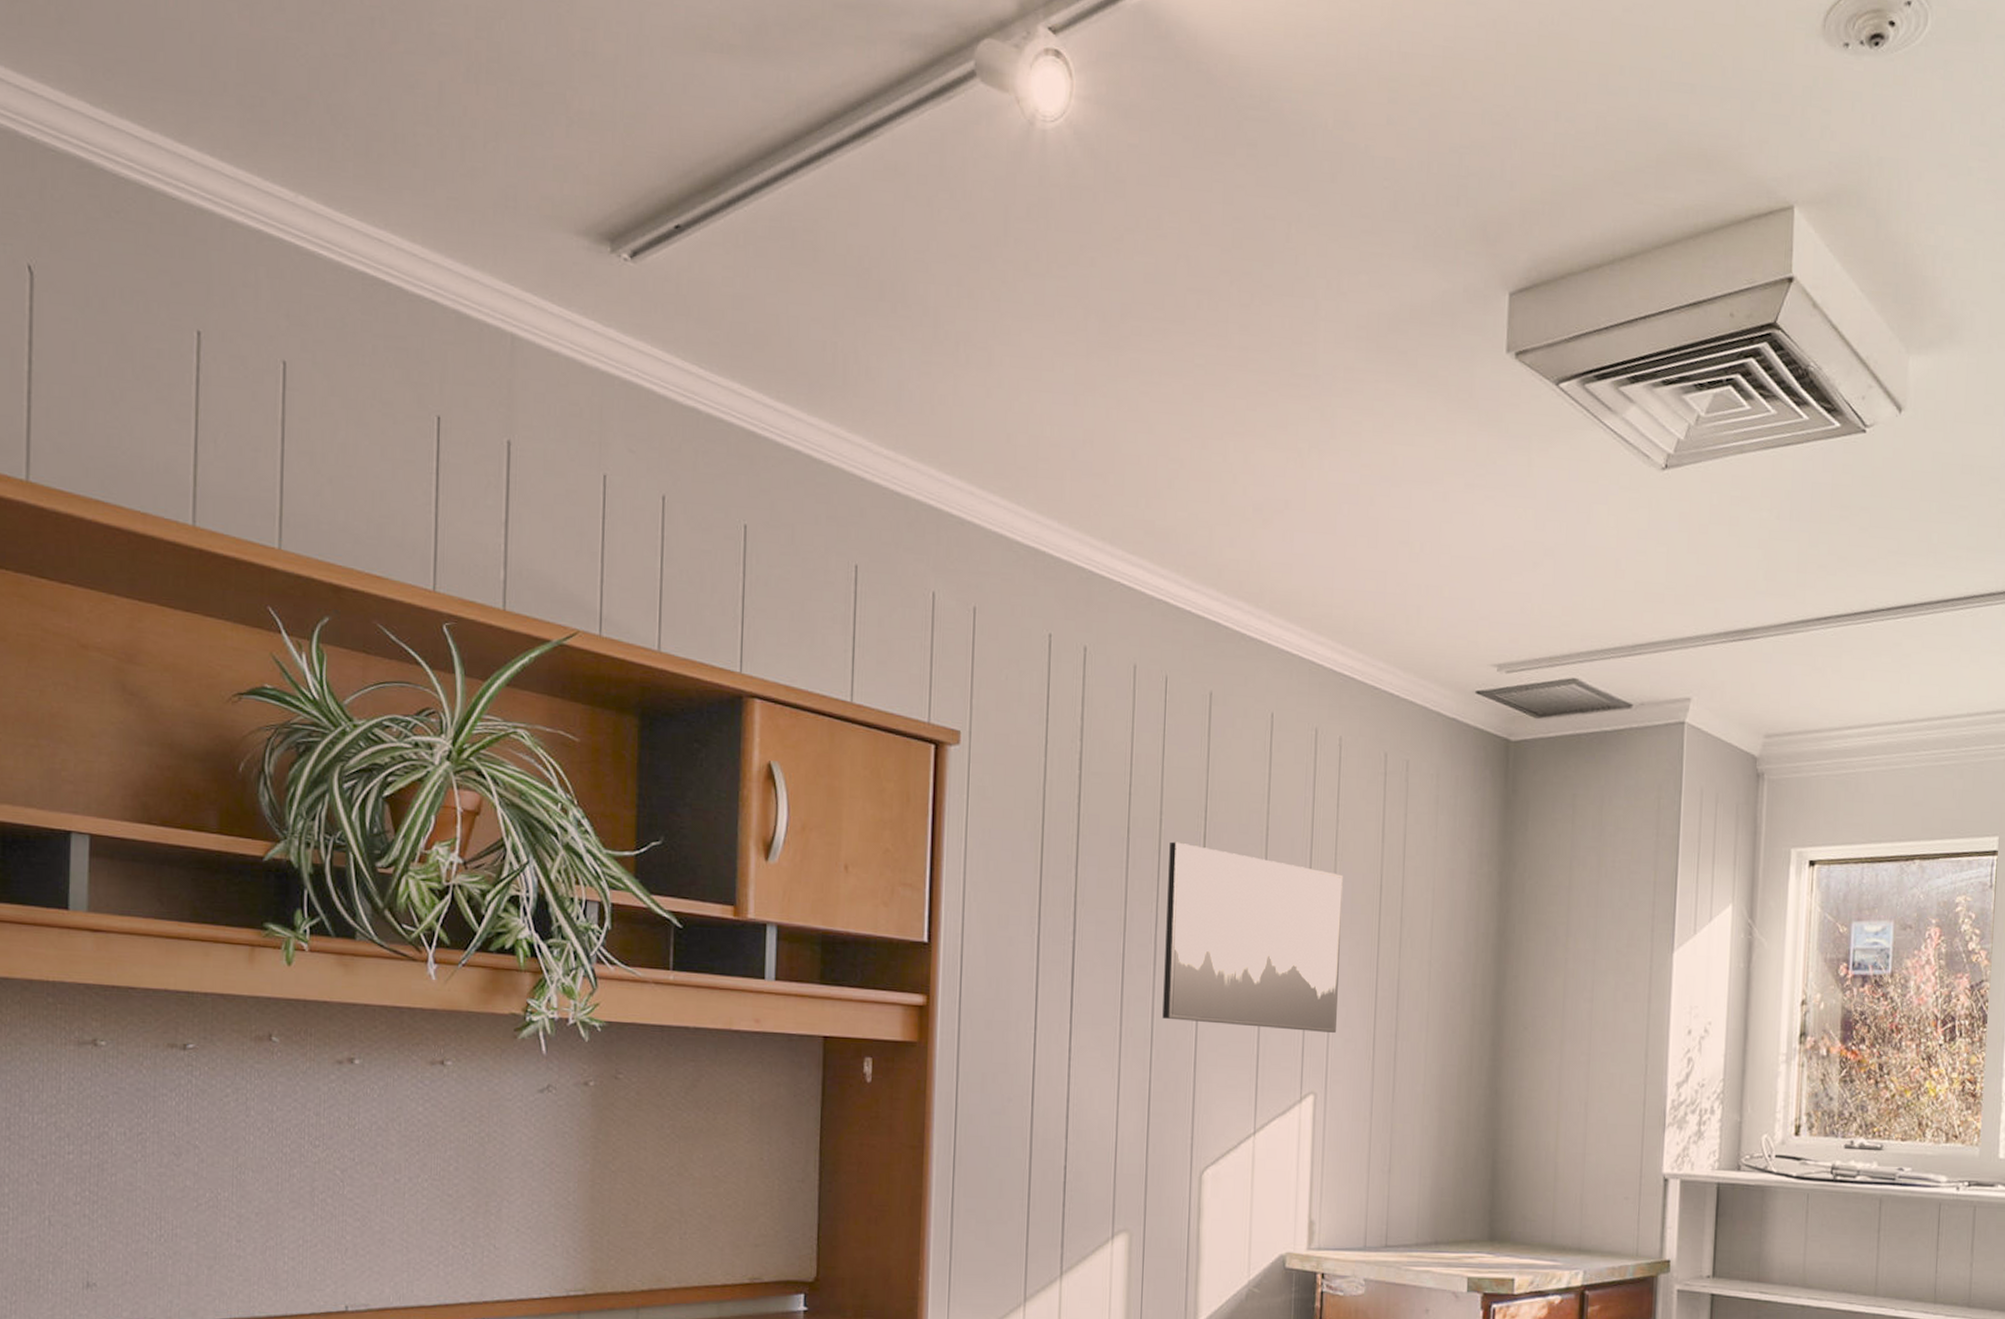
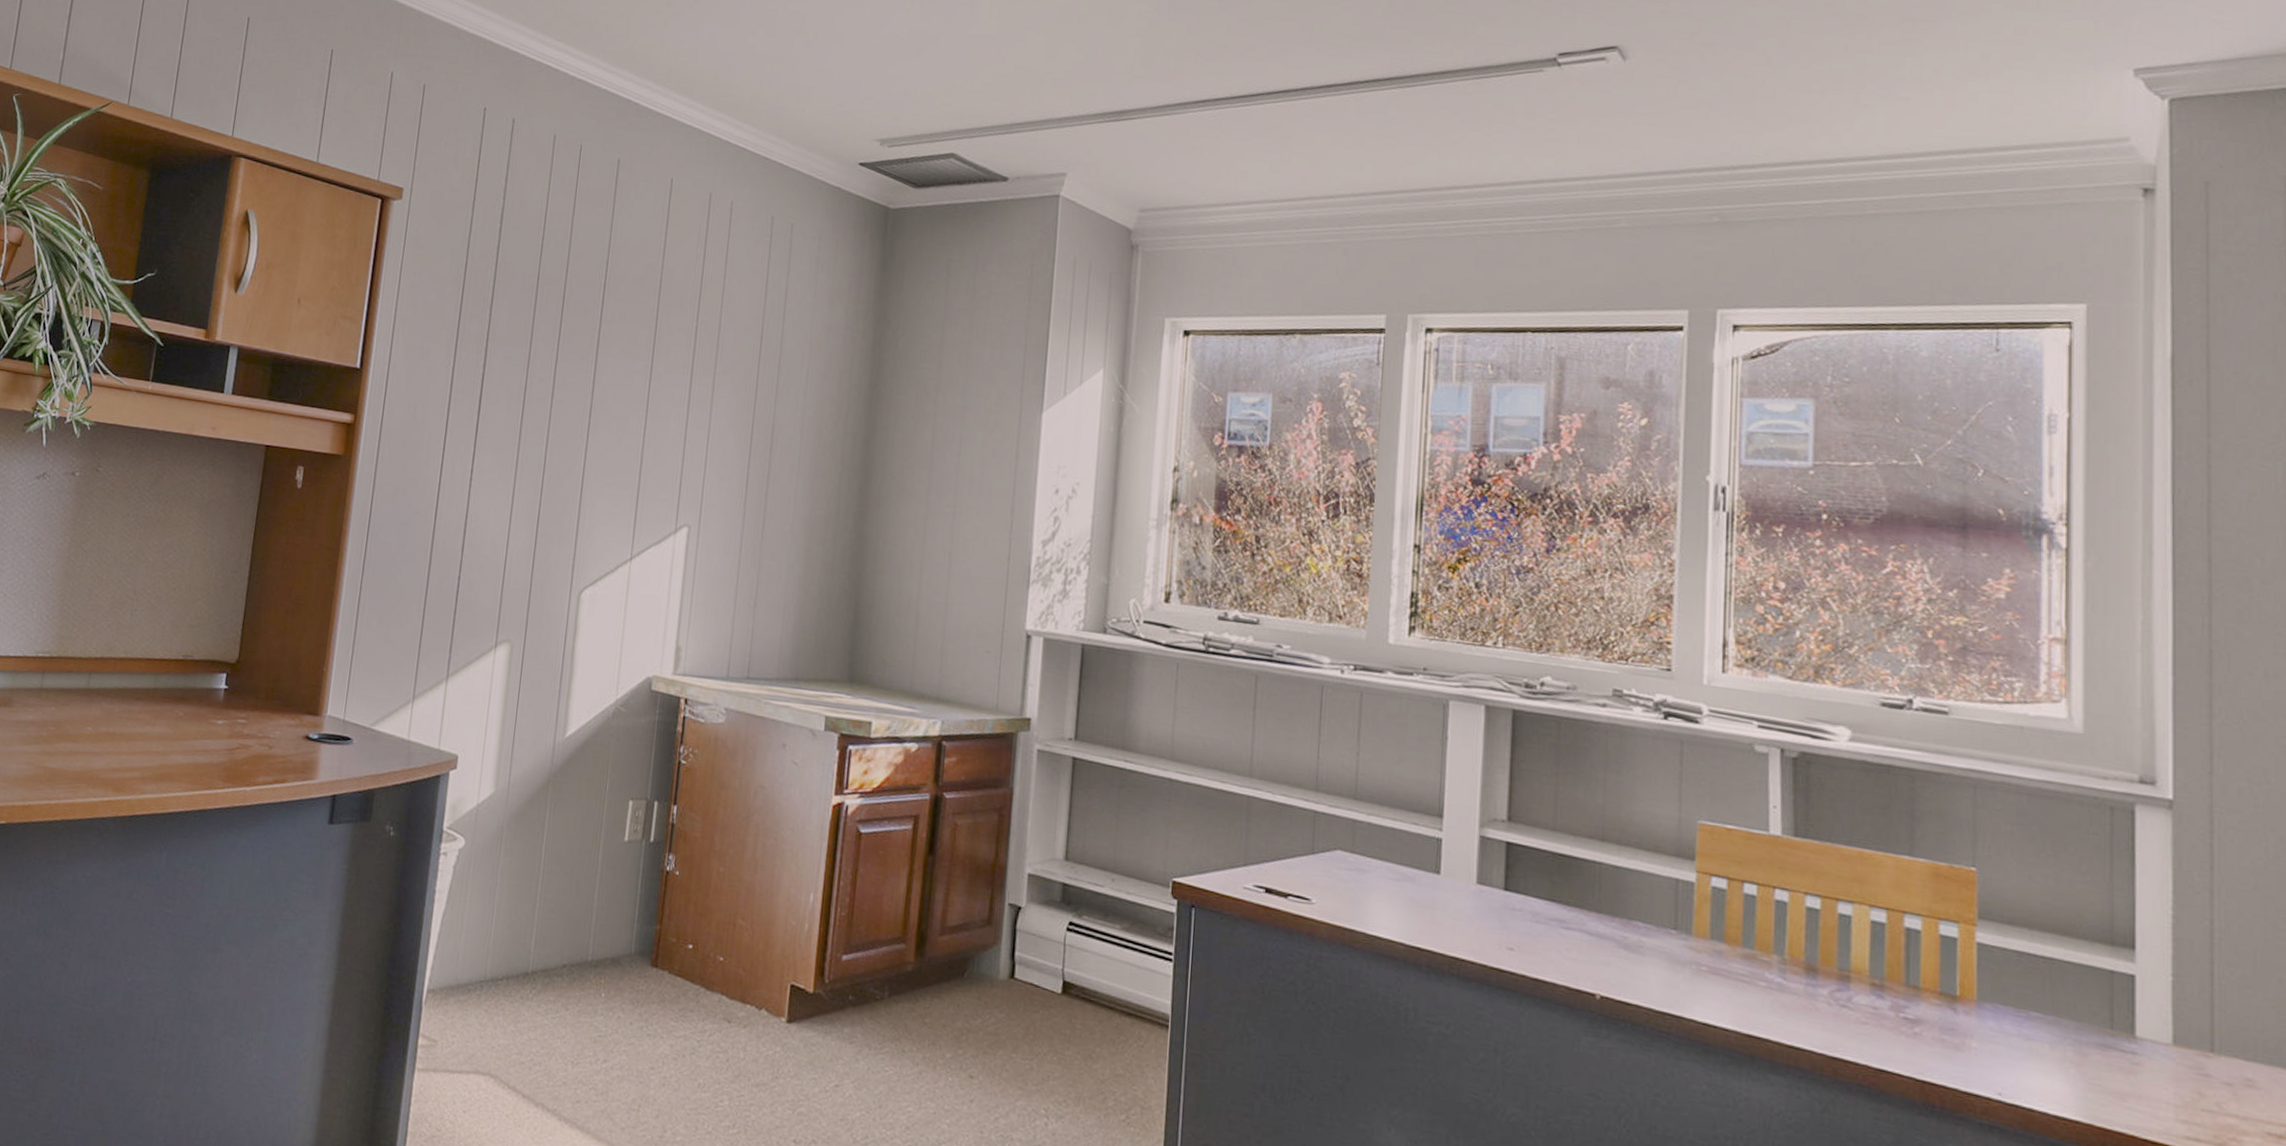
wall art: present [1162,841,1343,1033] -> none [555,289,727,470]

